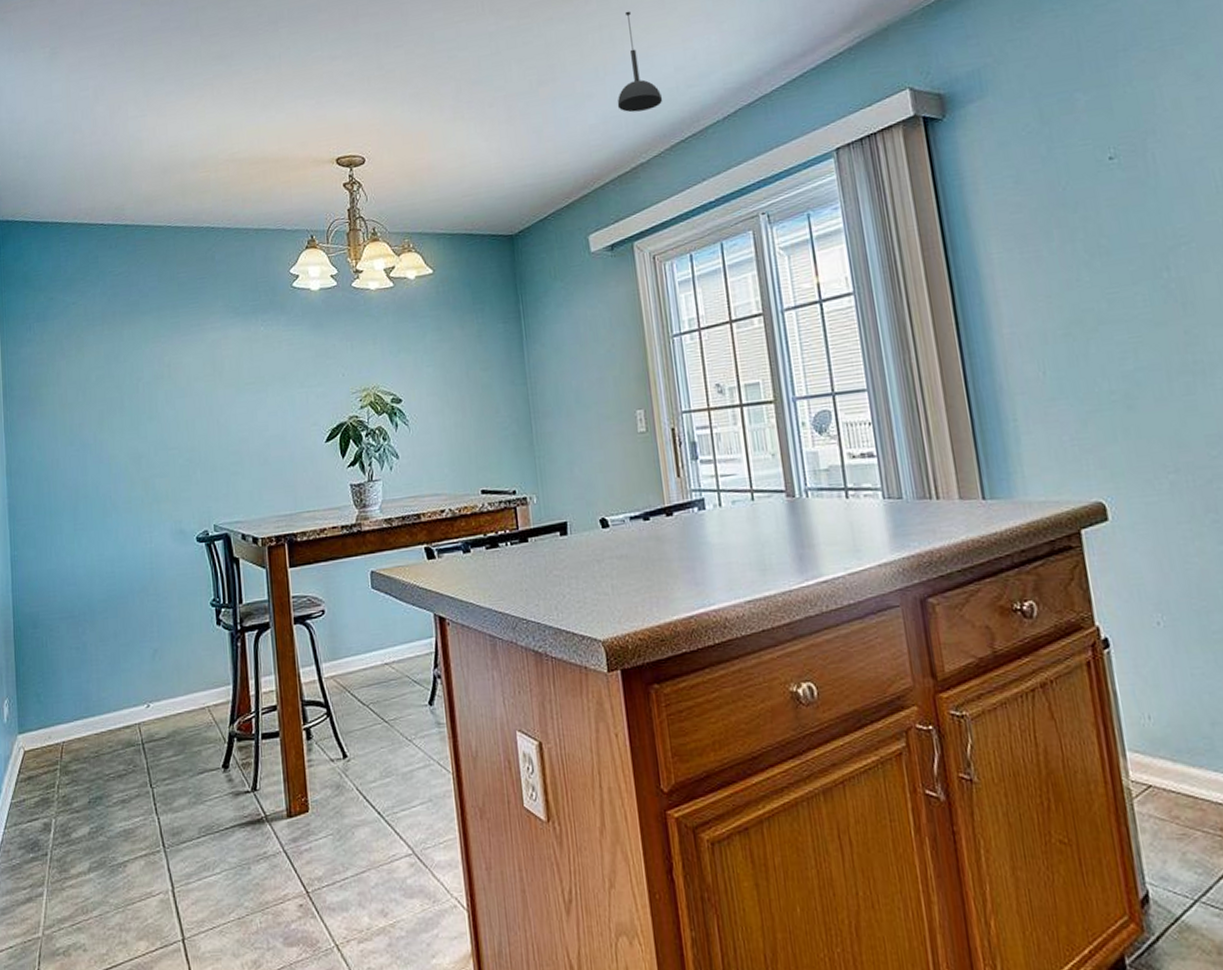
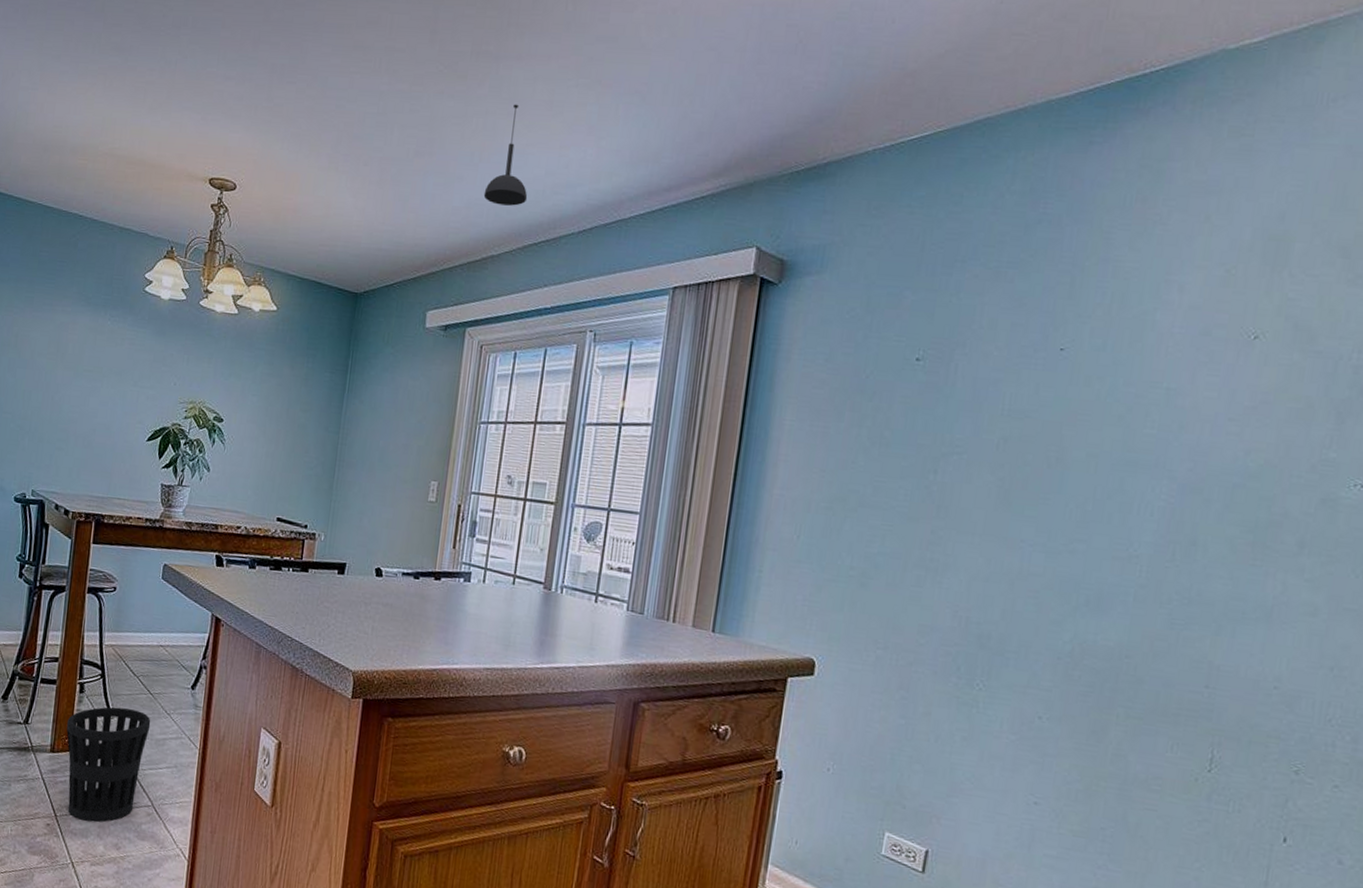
wastebasket: none [299,745,393,892] -> present [66,707,151,823]

